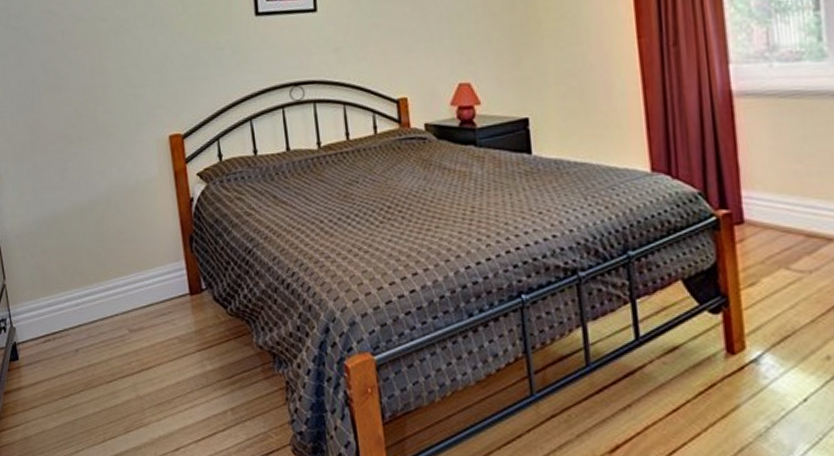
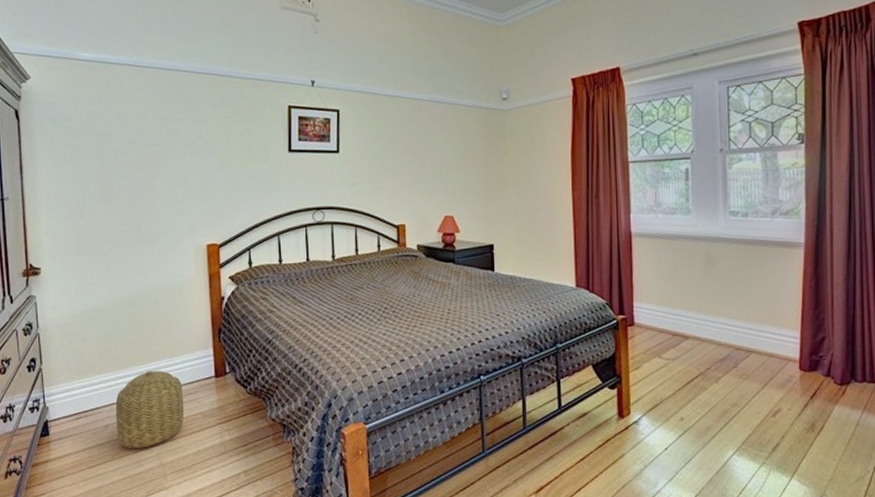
basket: none [84,286,159,377] -> present [115,370,185,448]

